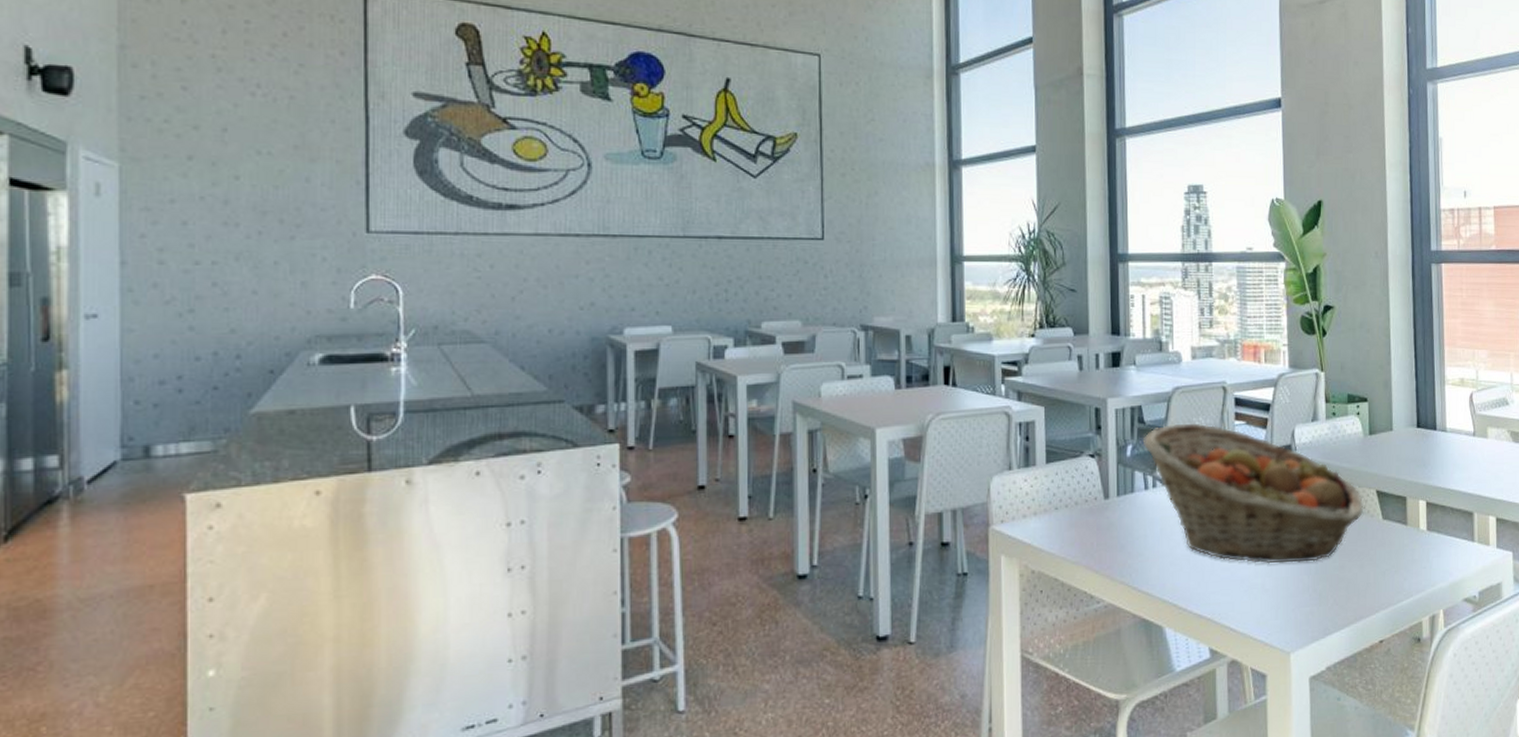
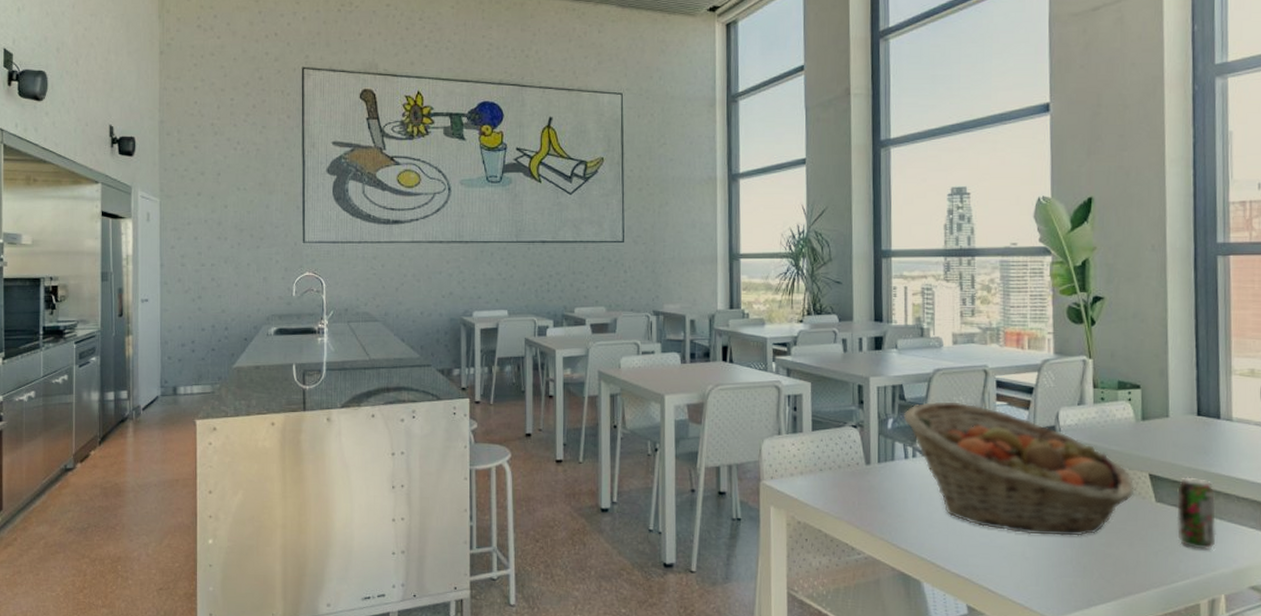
beverage can: none [1401,491,1435,565] -> present [1176,477,1216,550]

